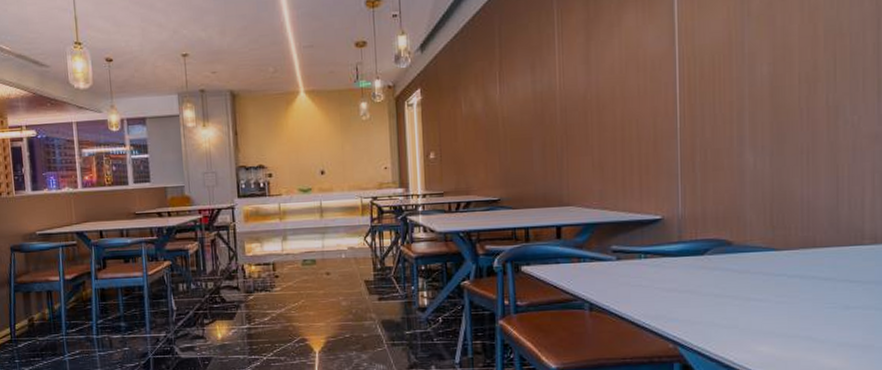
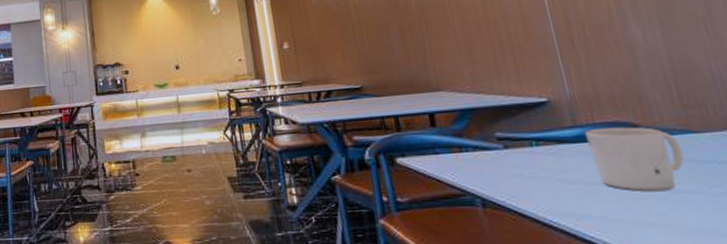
mug: none [686,243,762,300] -> present [584,126,685,192]

